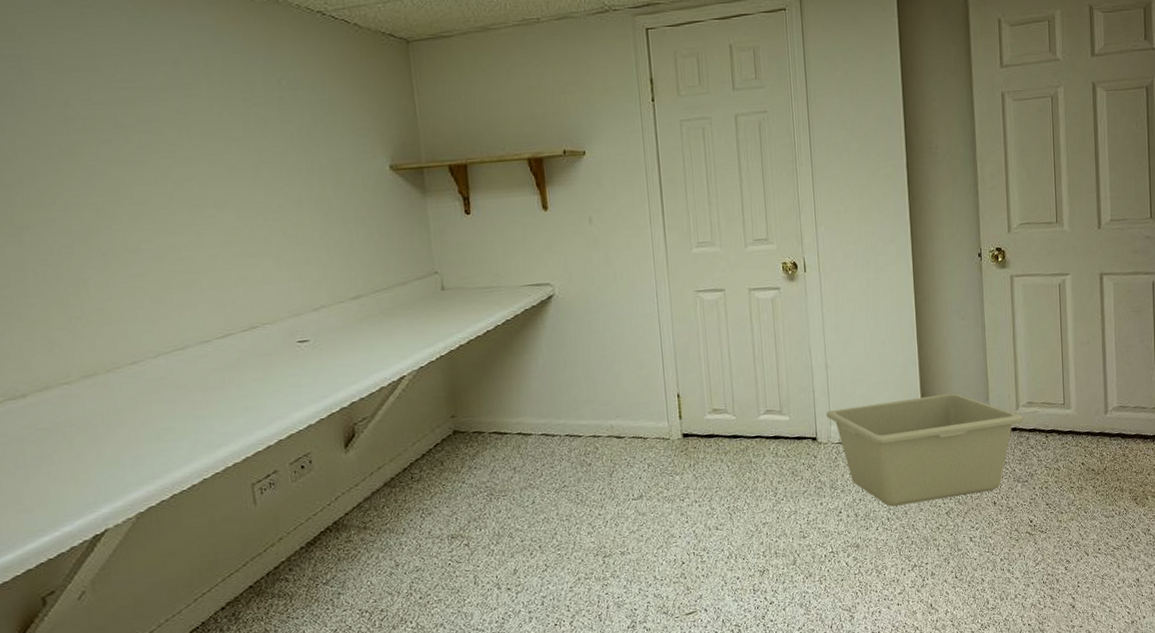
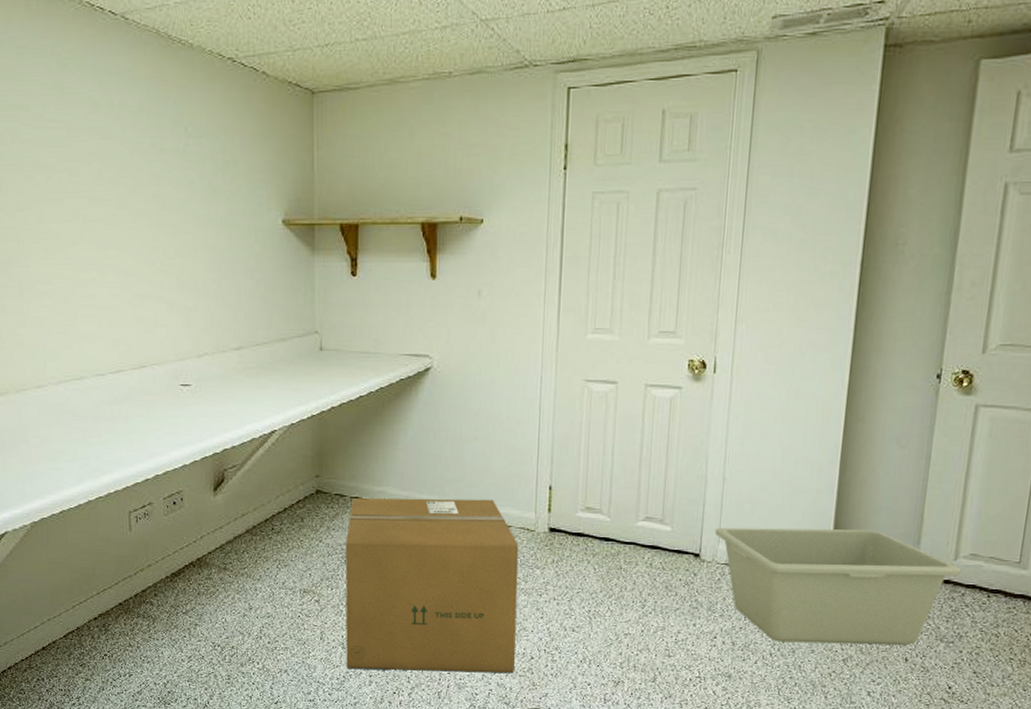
box: none [489,414,668,609] -> present [346,498,519,674]

